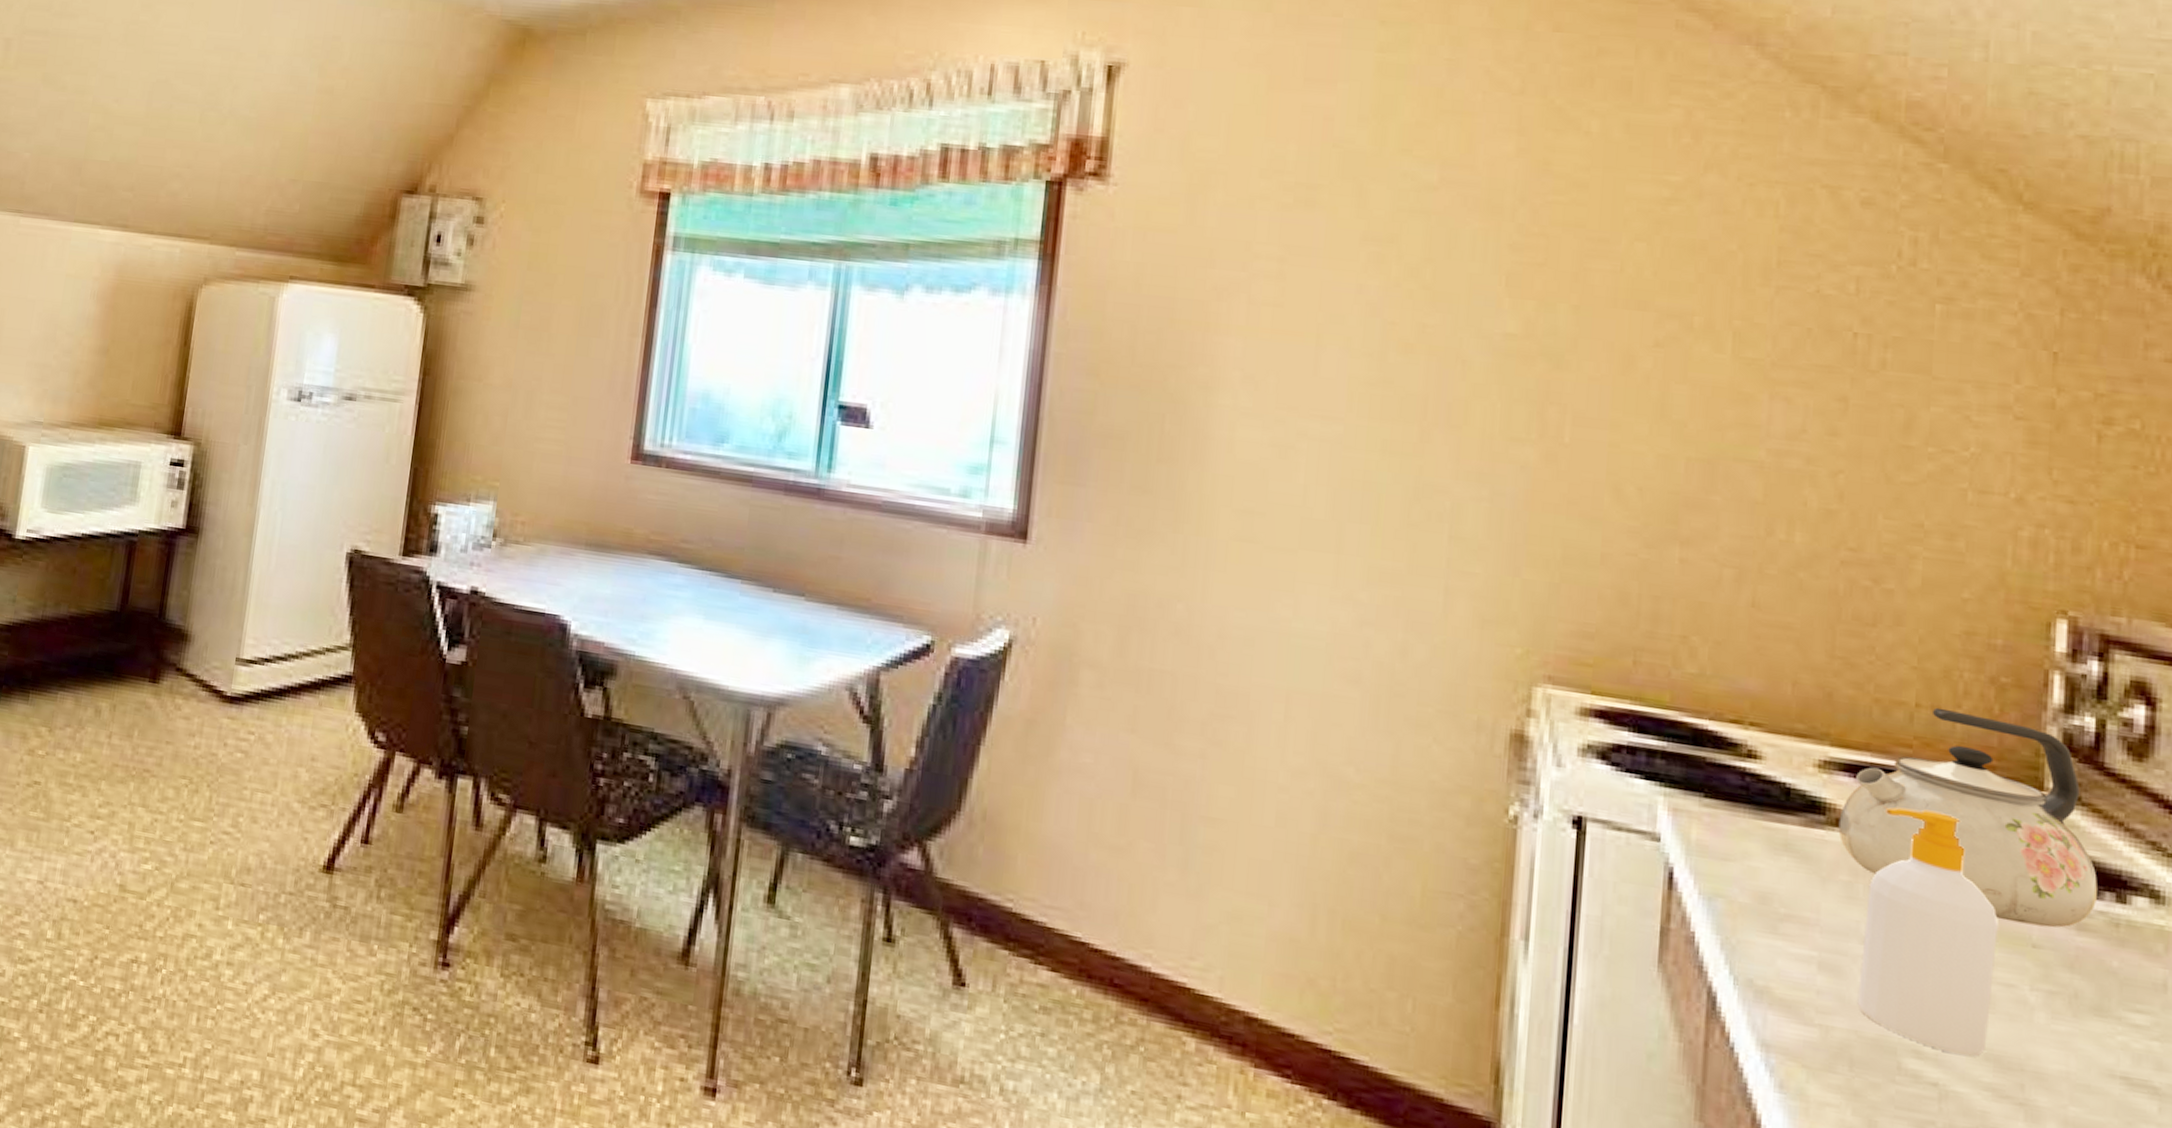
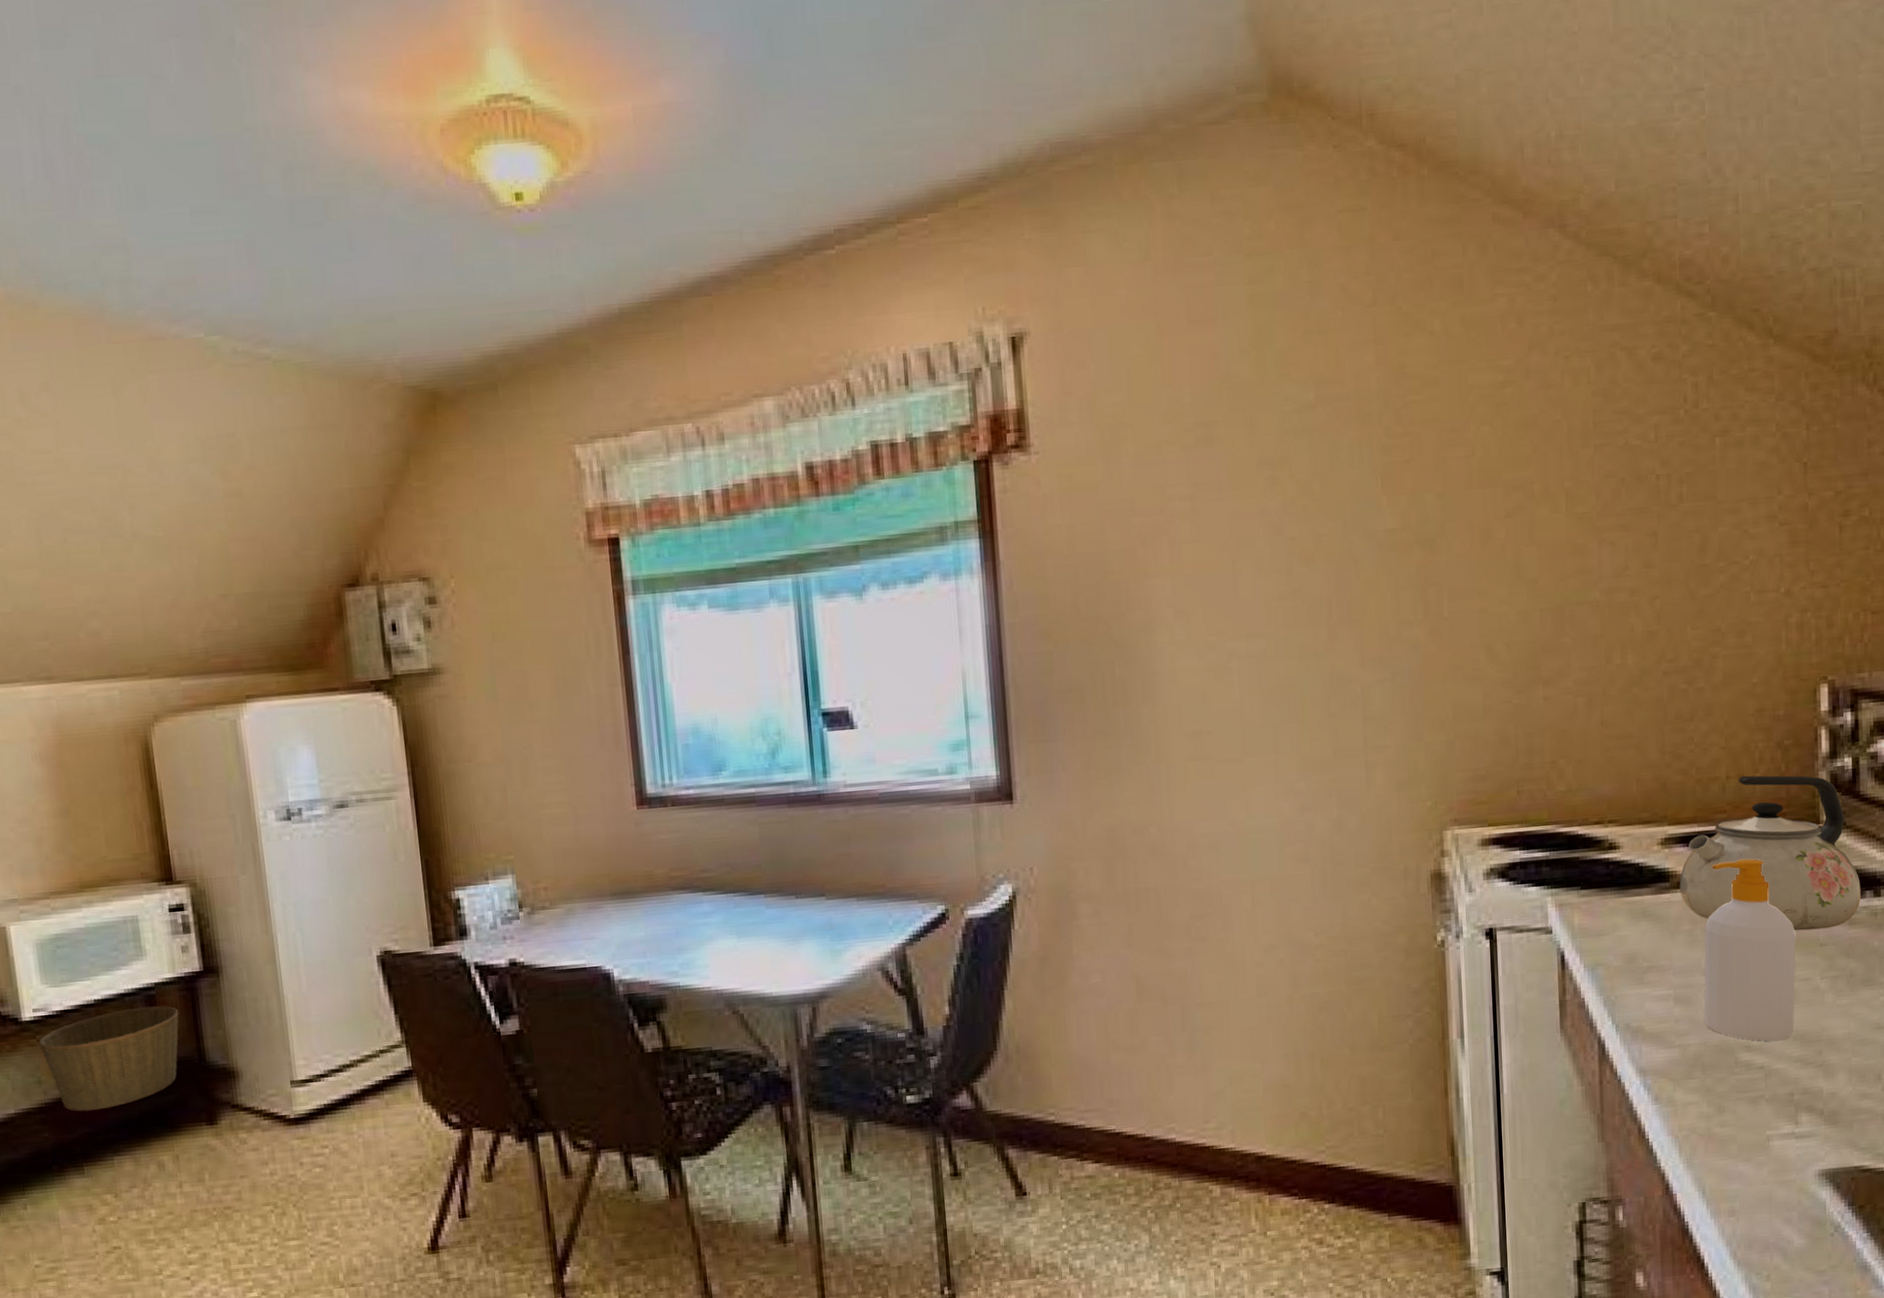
basket: none [23,549,153,643] -> present [39,1006,179,1112]

